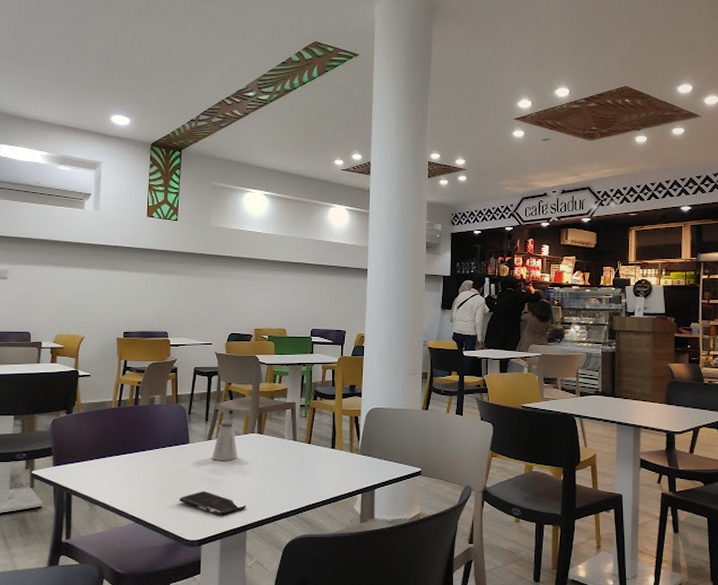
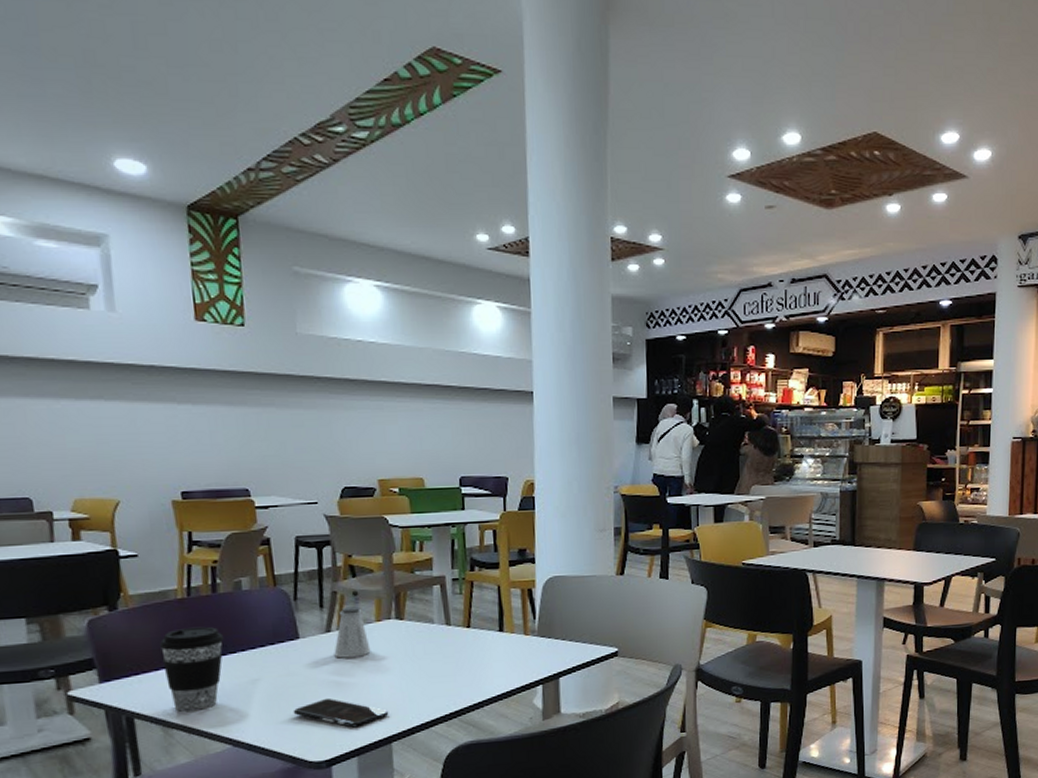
coffee cup: none [96,429,139,492] -> present [160,626,225,712]

